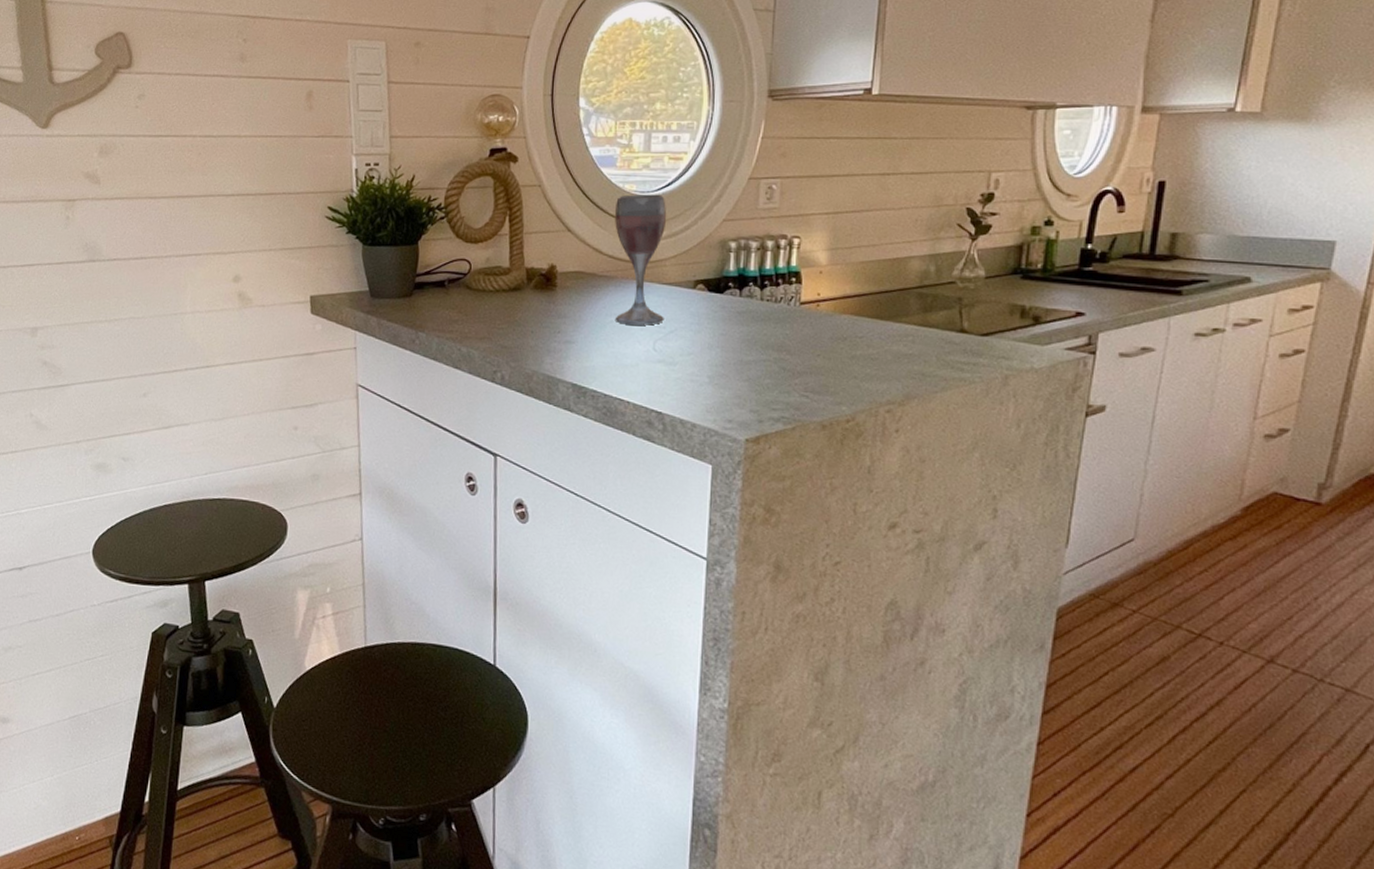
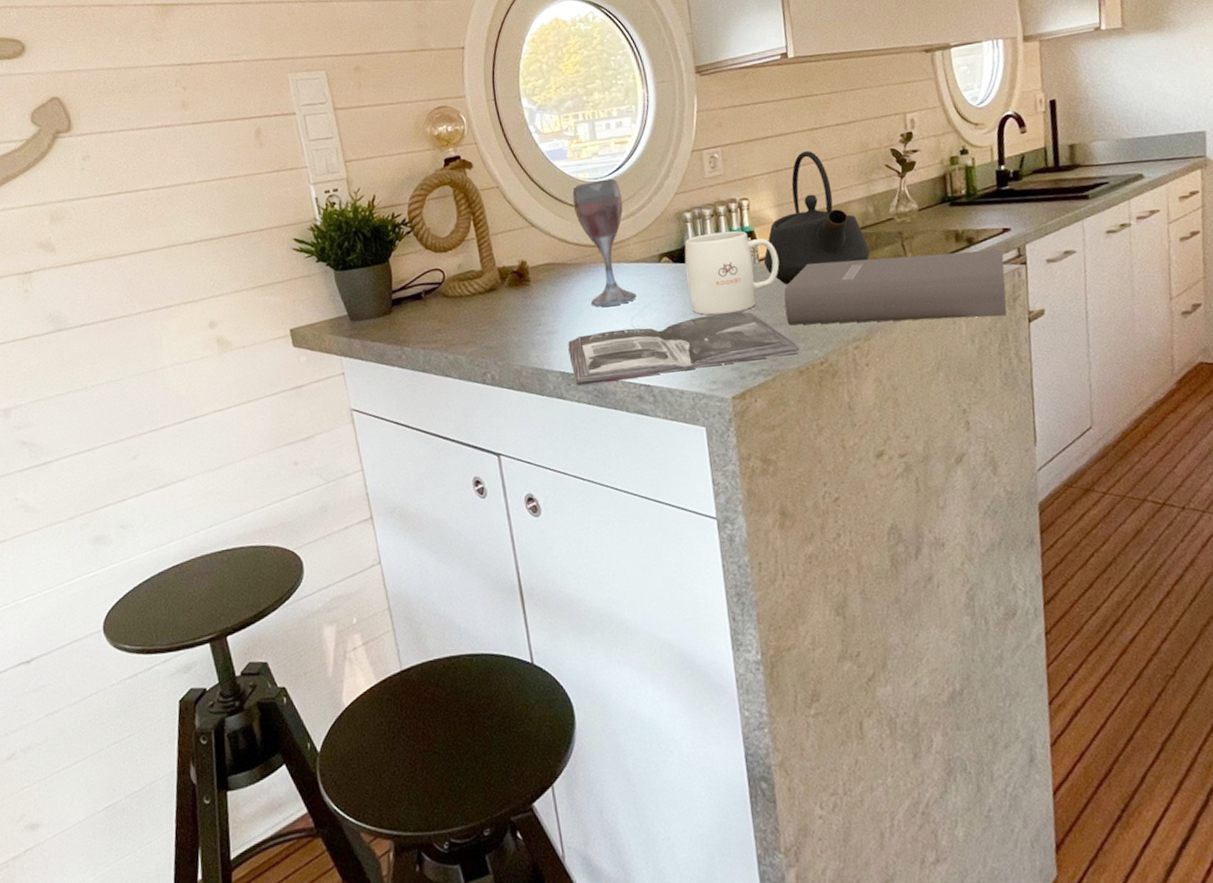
magazine: none [584,350,827,407] -> present [567,310,800,387]
mug: none [719,266,822,354] -> present [684,230,780,315]
kettle: none [804,196,923,334] -> present [763,151,870,285]
book: none [818,315,1072,406] -> present [784,249,1007,325]

